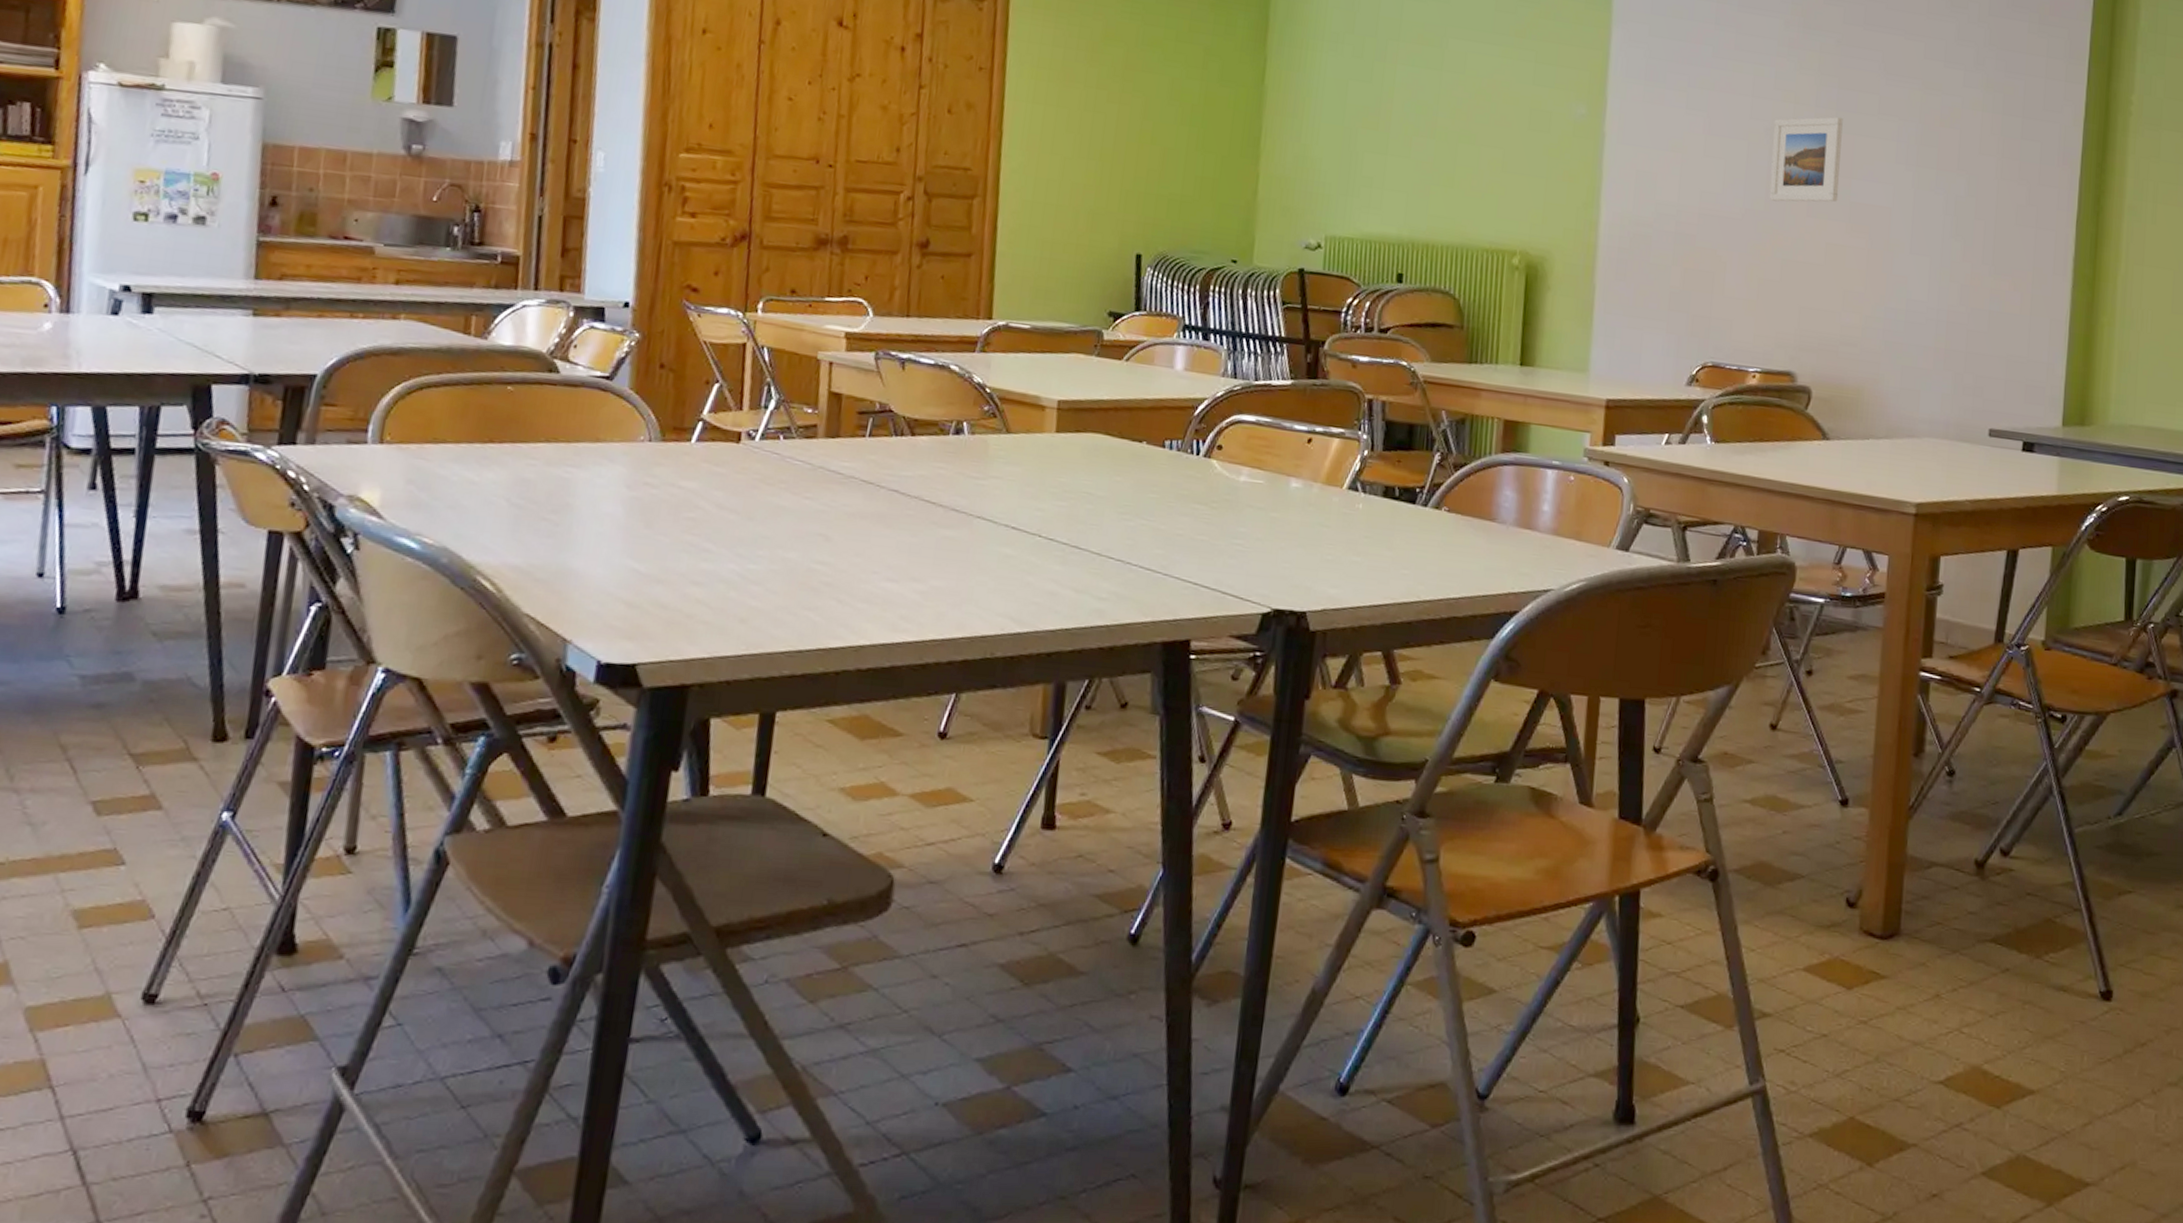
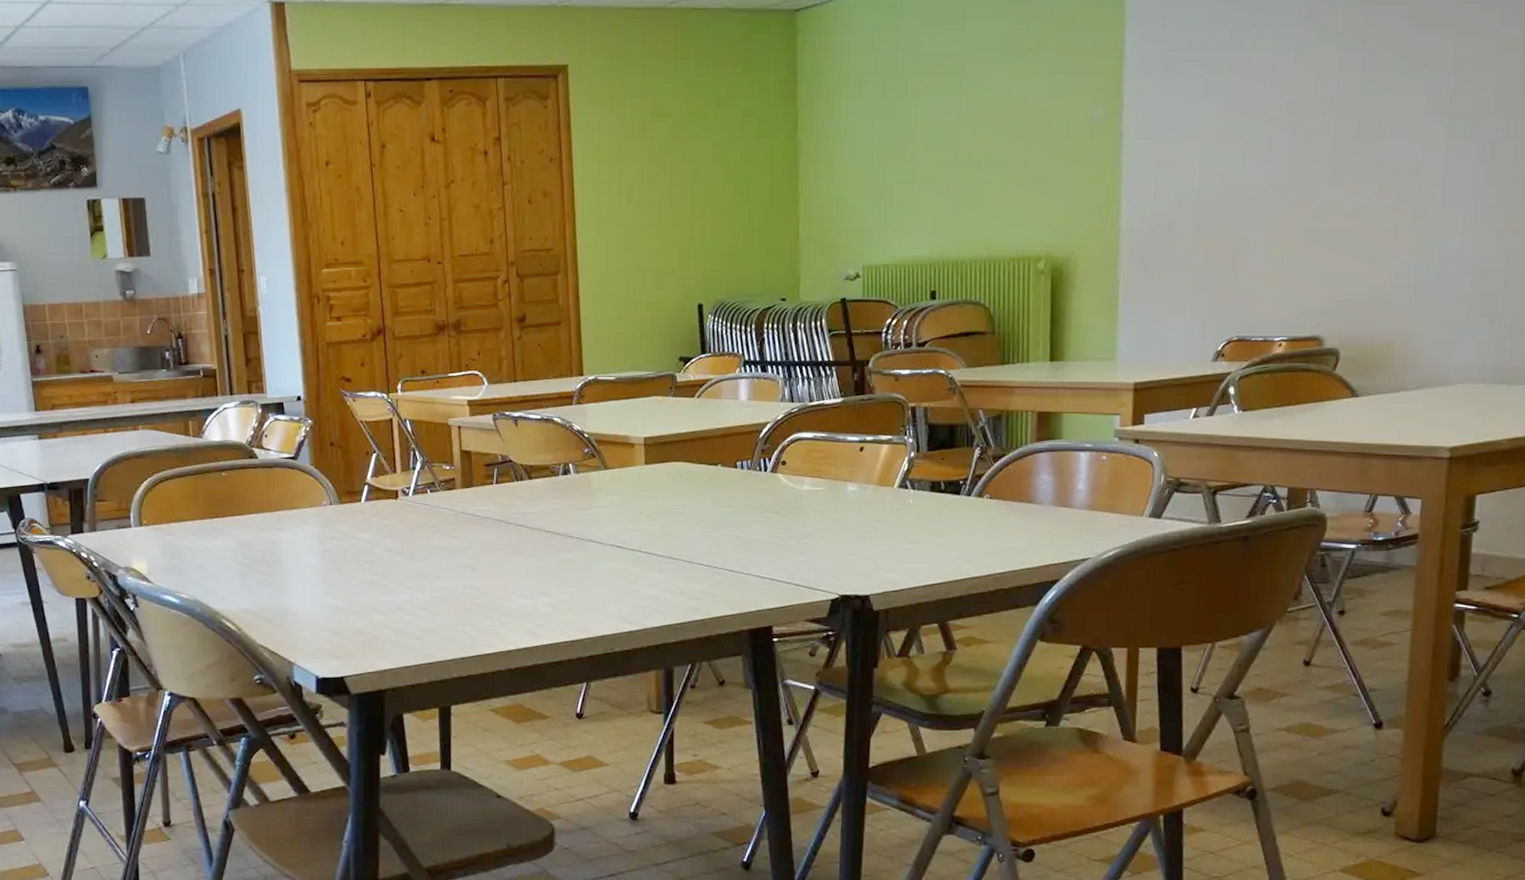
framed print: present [1769,116,1843,202] -> none [1291,78,1369,173]

